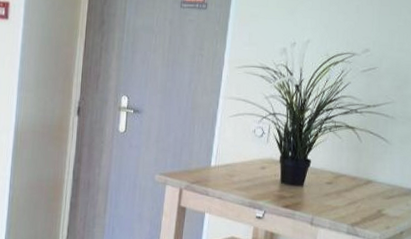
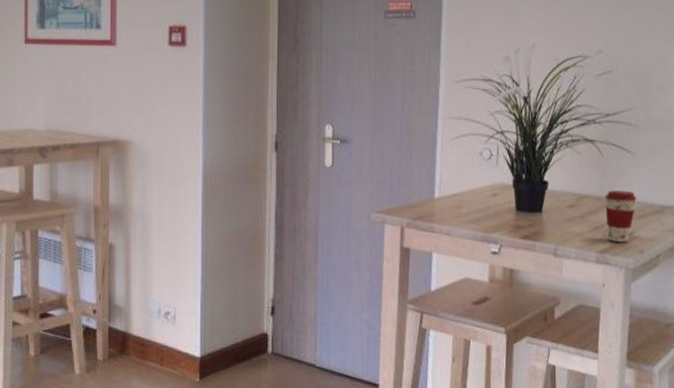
coffee cup: none [359,172,388,219] -> present [605,191,637,243]

